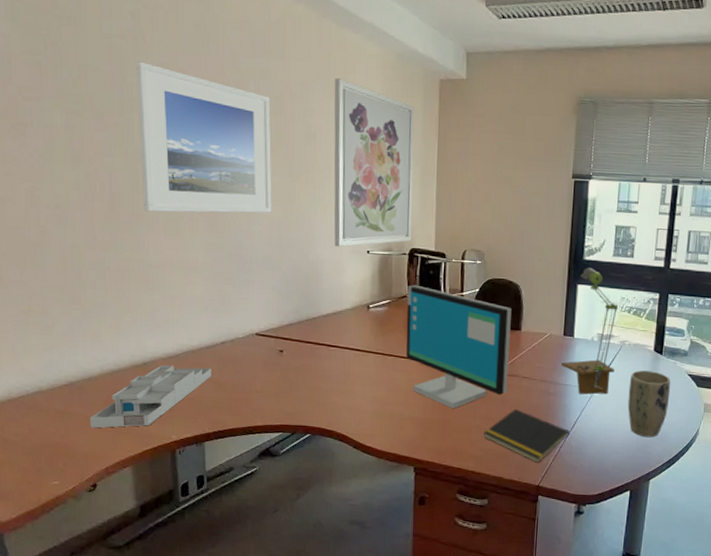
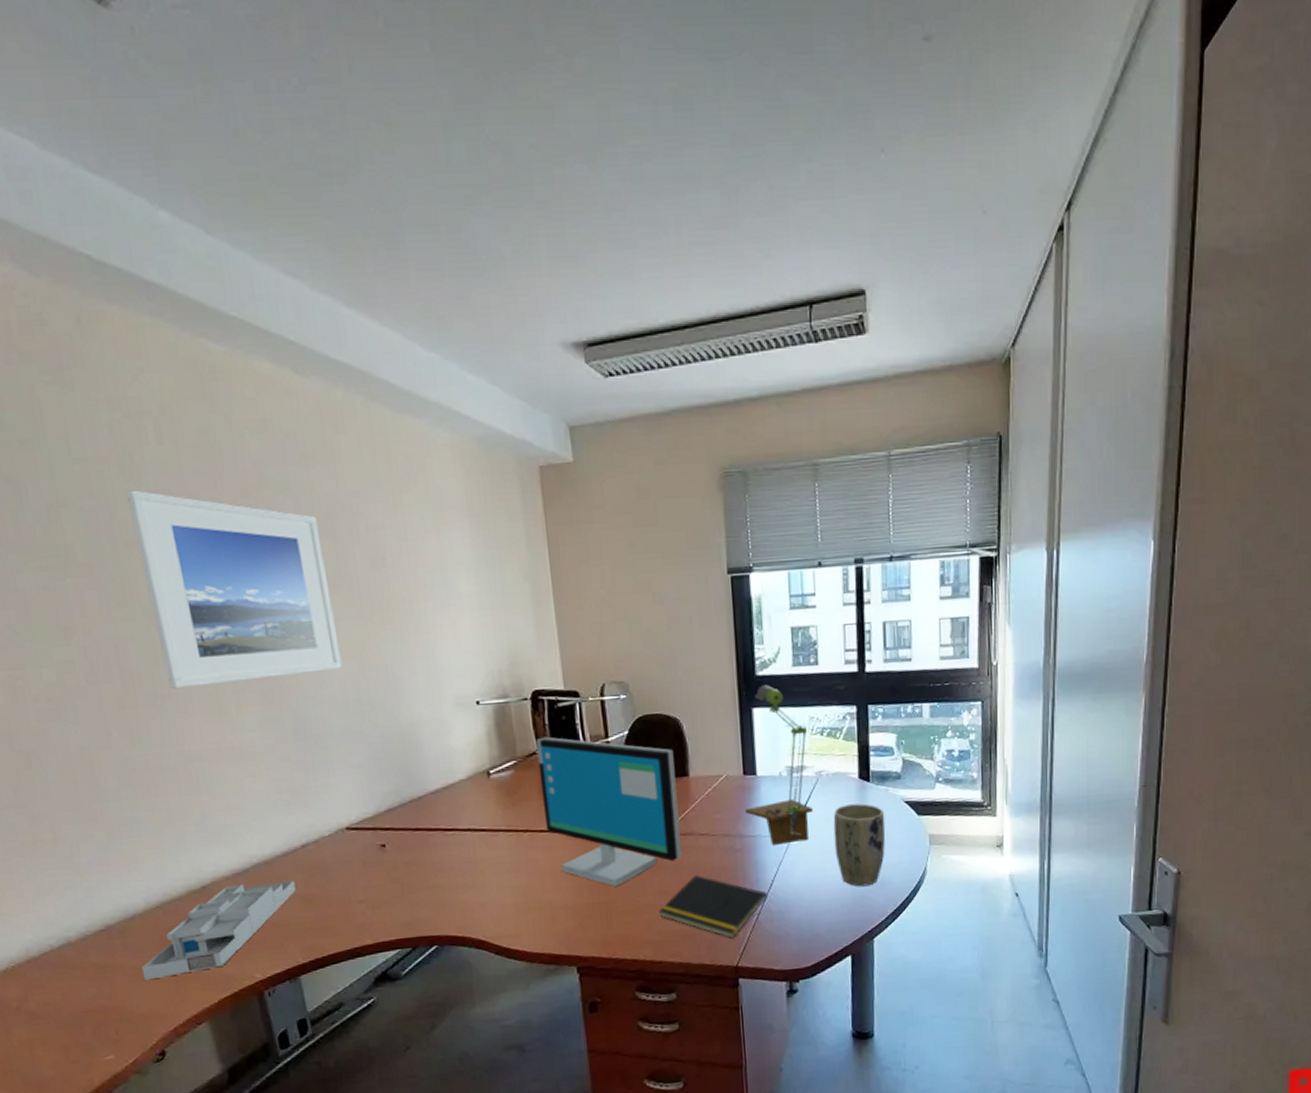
wall art: present [334,78,415,247] -> none [399,480,532,702]

